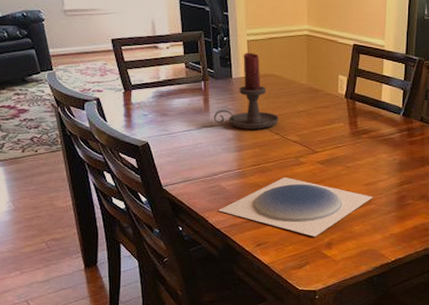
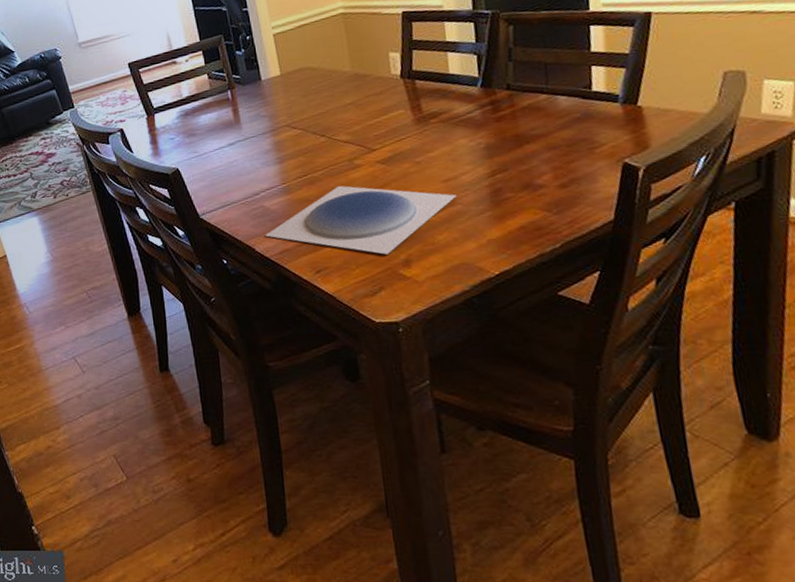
candle holder: present [213,52,279,129] -> none [246,47,322,137]

